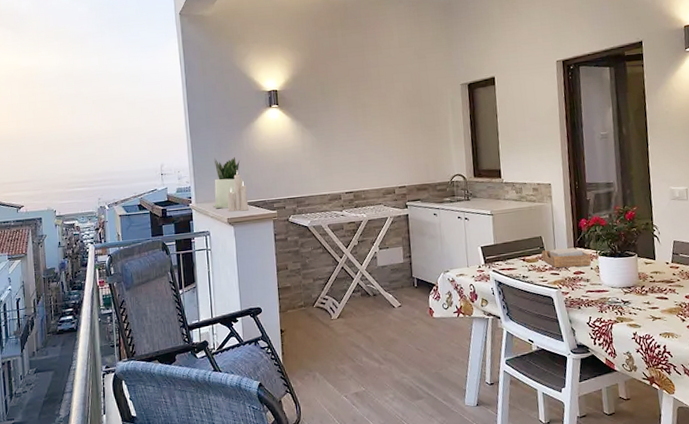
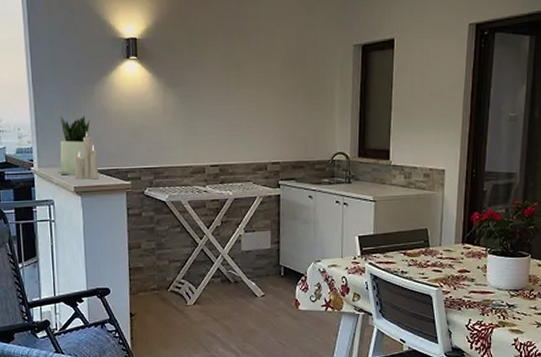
napkin holder: present [542,248,592,268] -> none [426,243,479,265]

